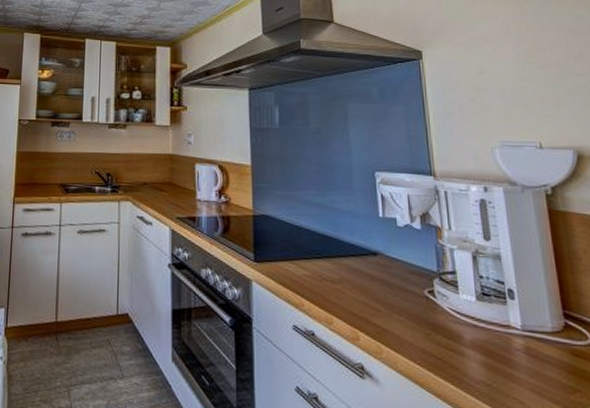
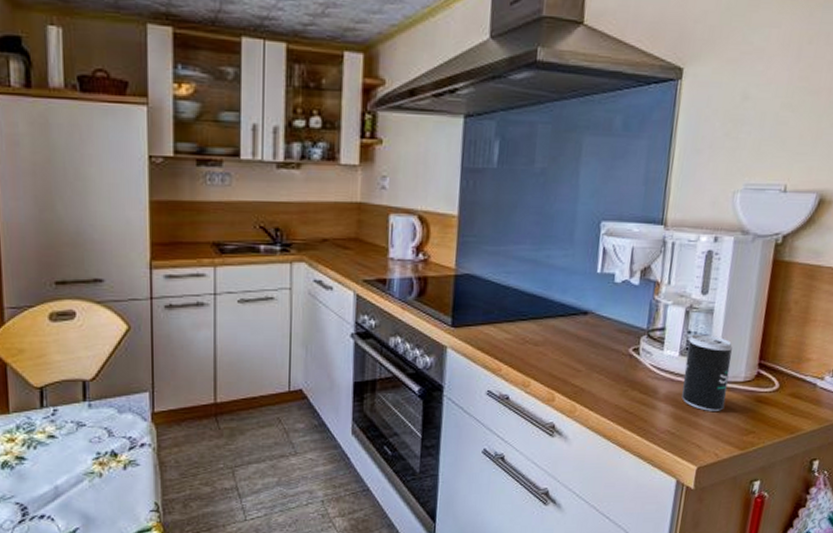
beverage can: none [483,279,539,363] -> present [681,334,733,411]

